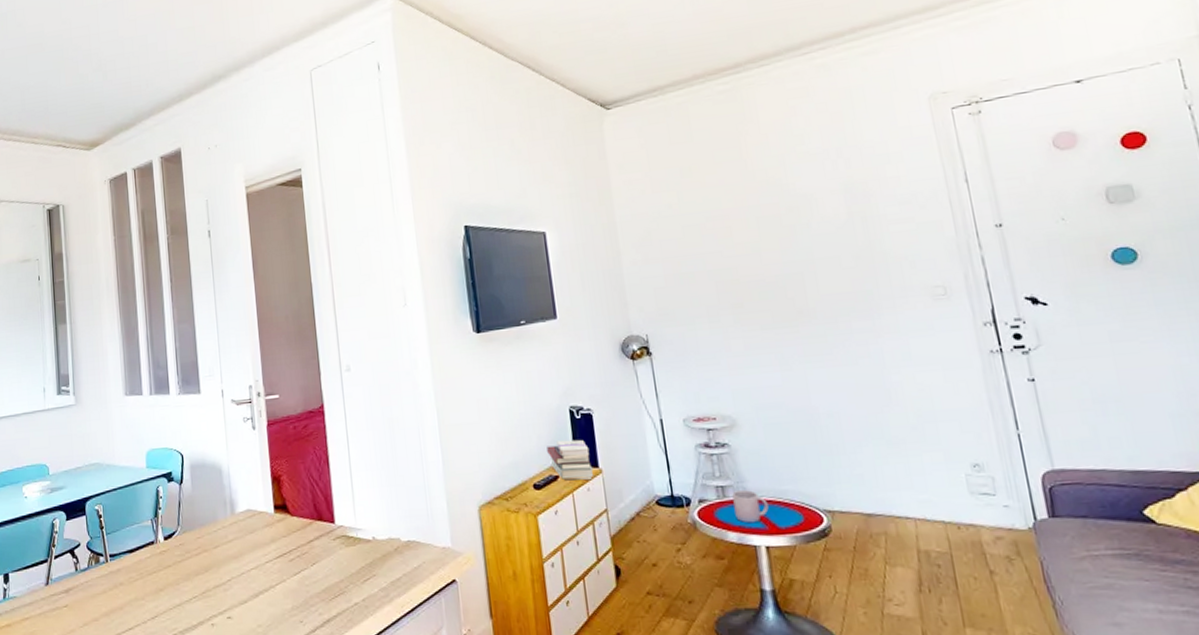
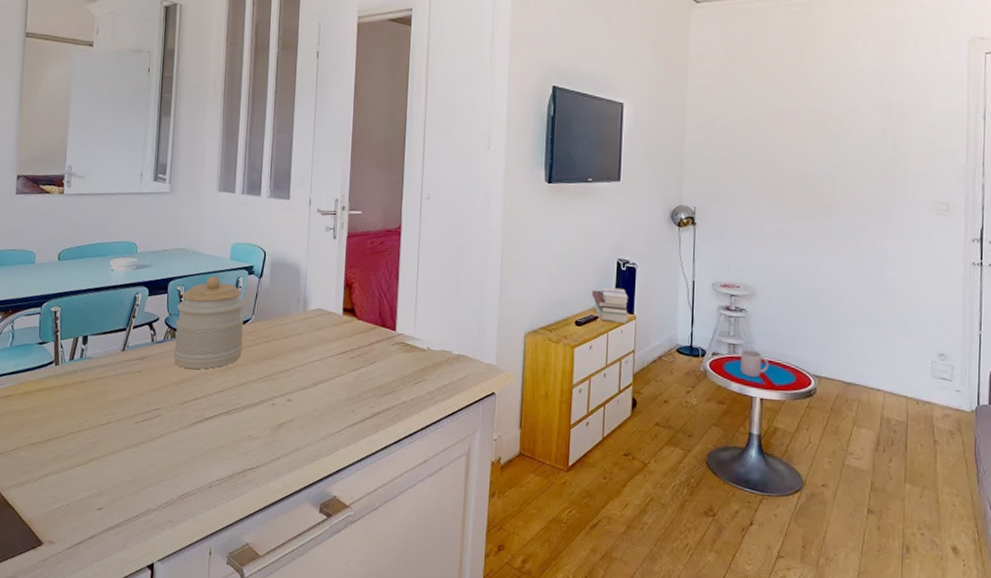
jar: none [97,488,172,596] -> present [173,276,246,369]

